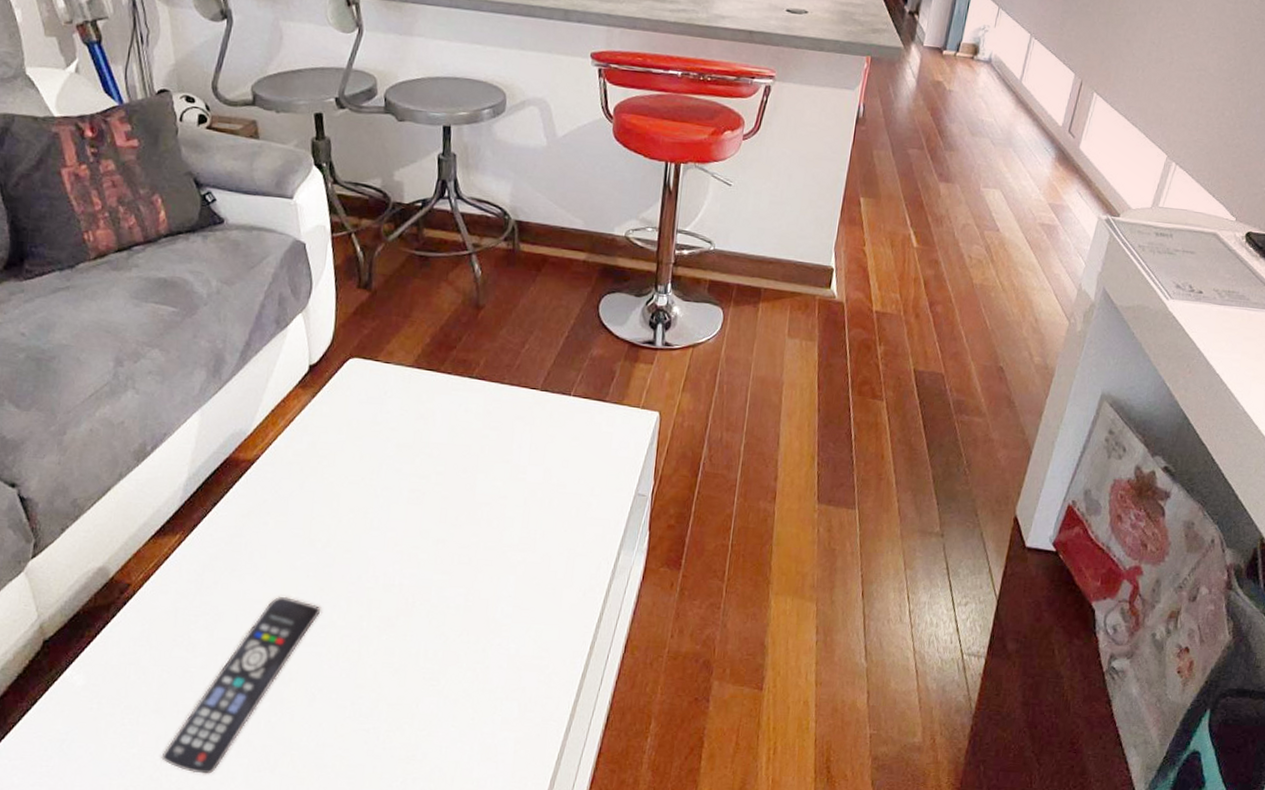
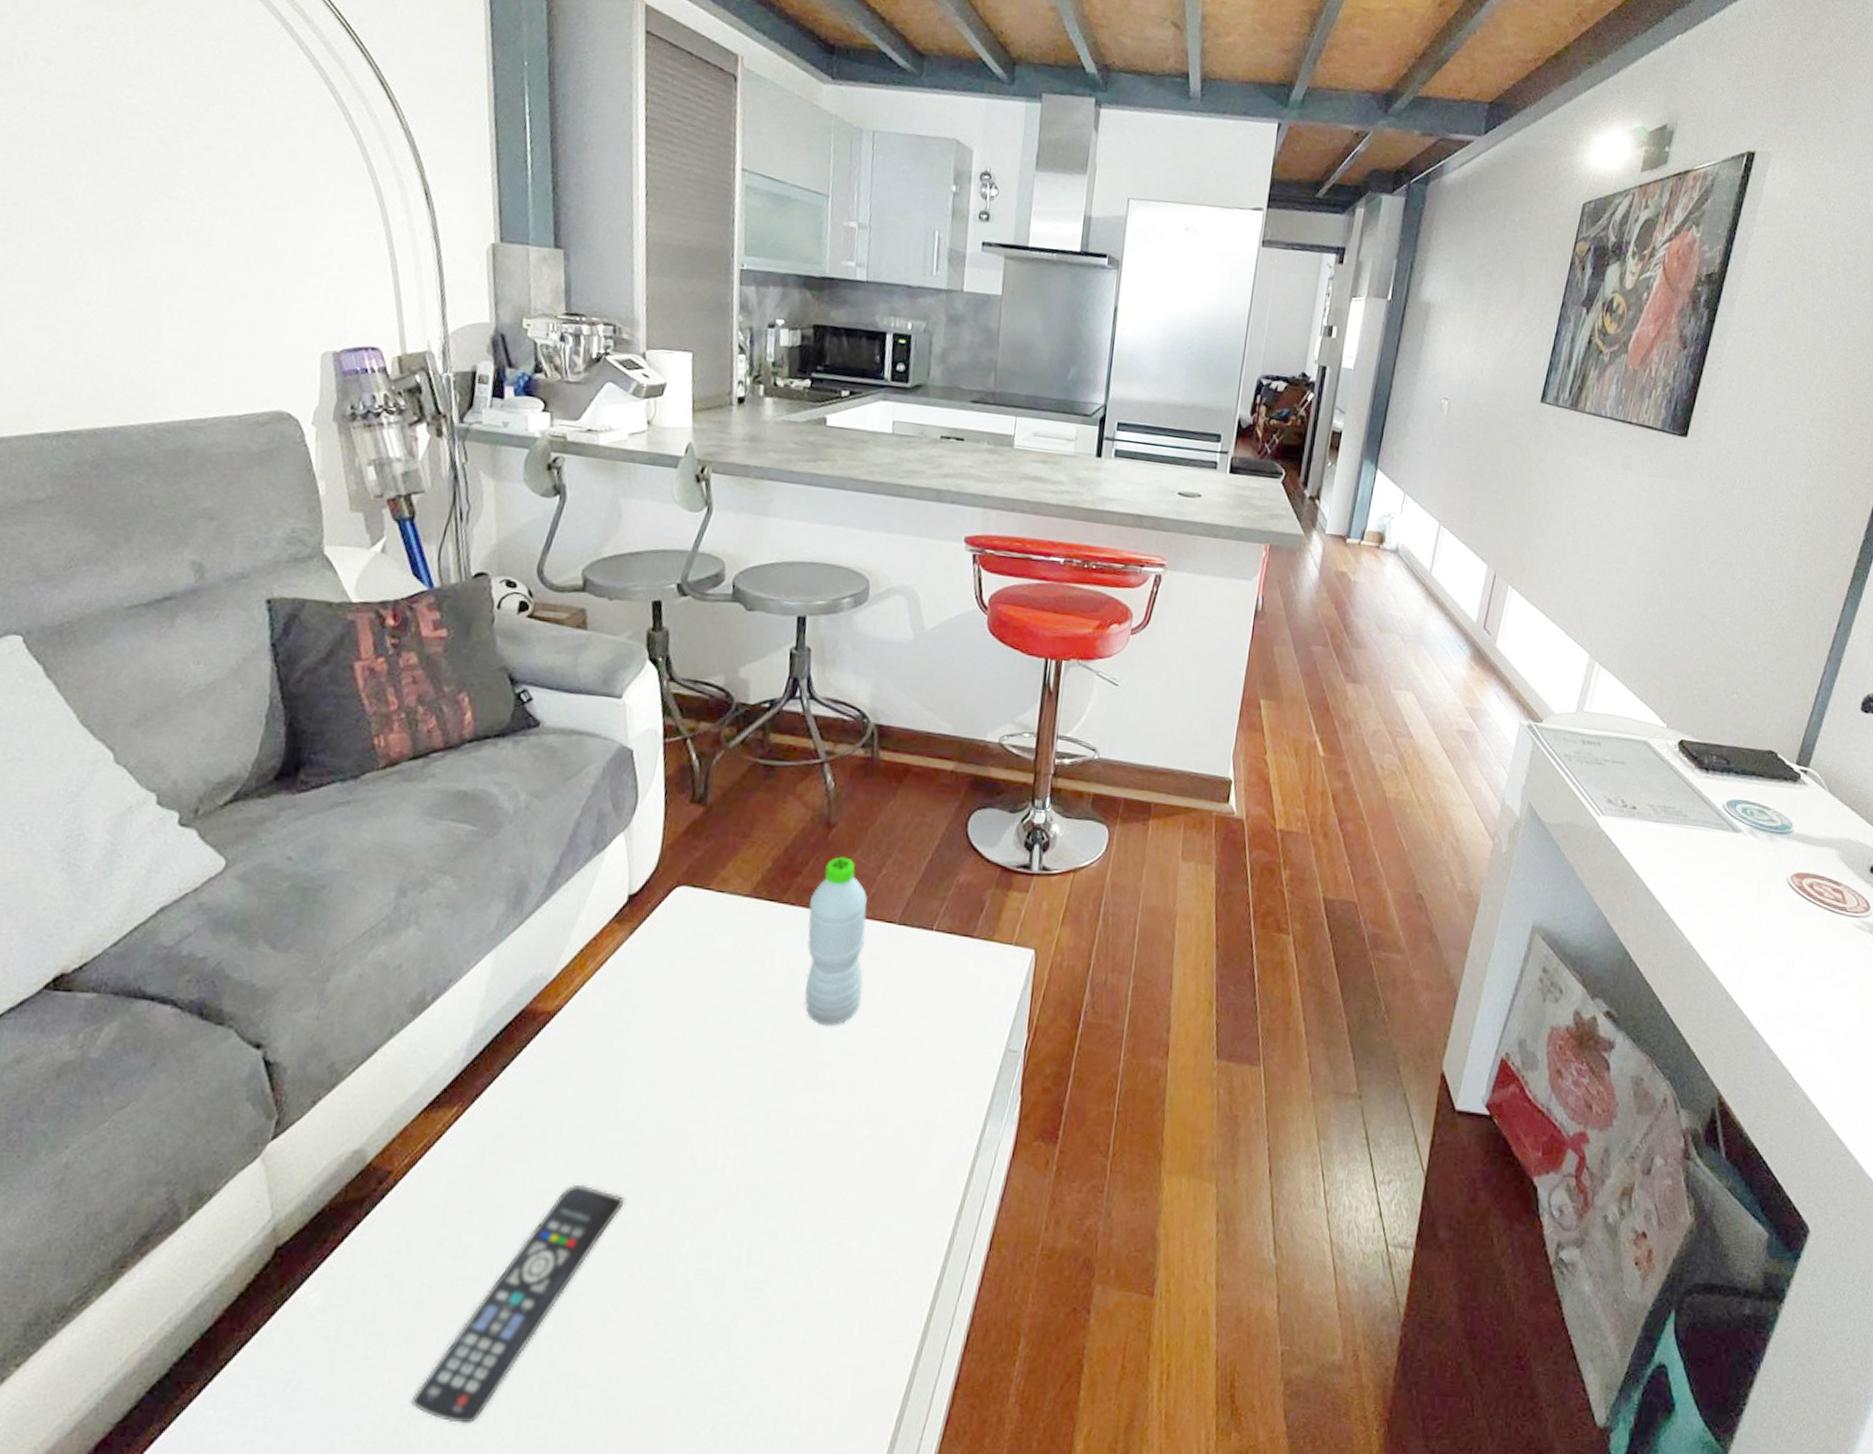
water bottle: none [463,334,513,474] -> present [804,856,867,1026]

